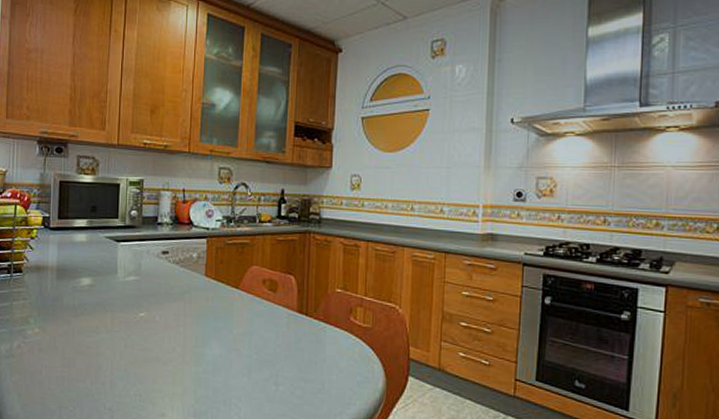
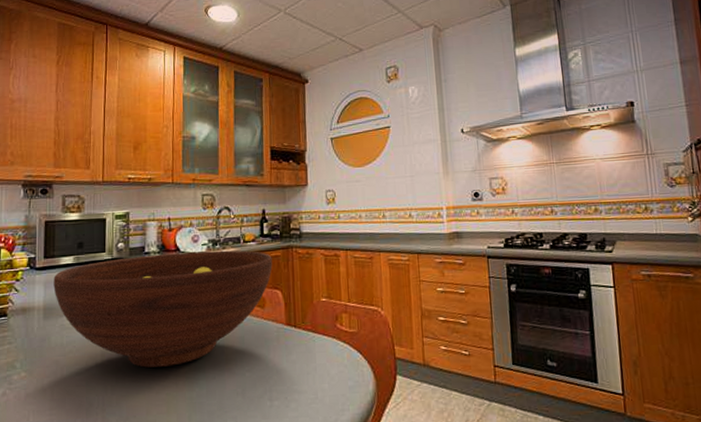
fruit bowl: none [67,226,288,340] -> present [53,250,273,368]

